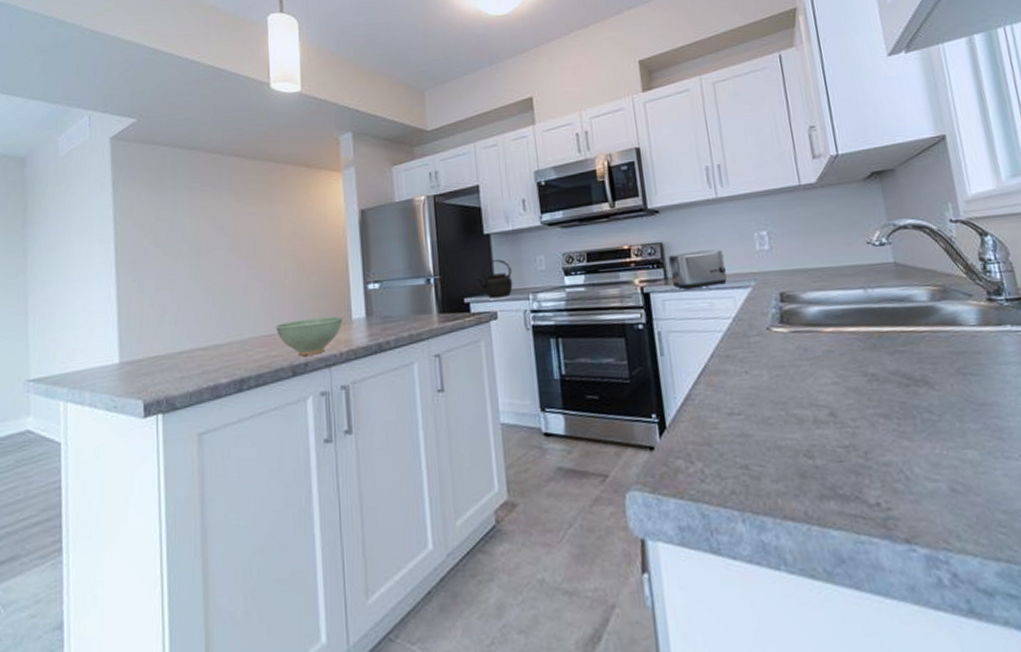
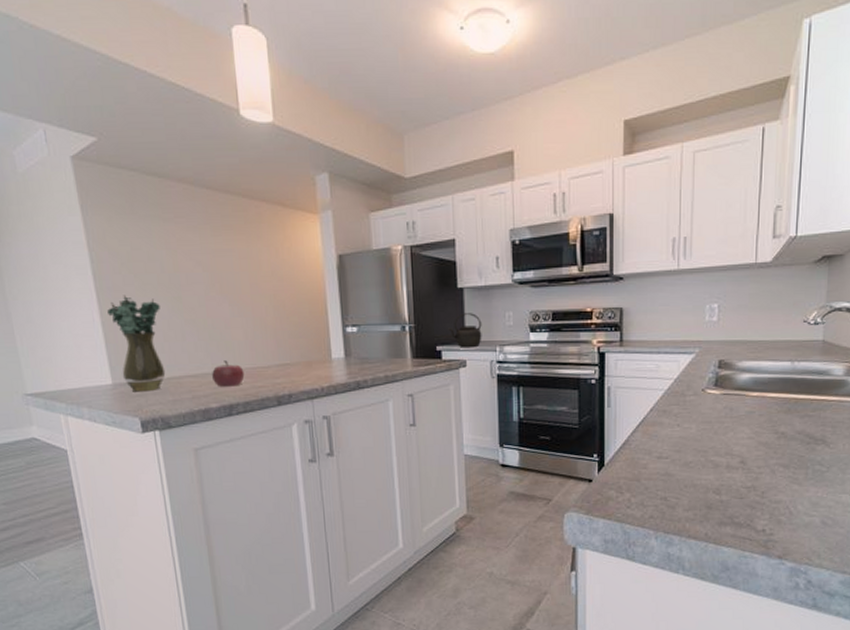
vase: none [124,266,178,371] -> present [107,295,166,392]
fruit: none [223,329,259,359] -> present [211,360,245,387]
bowl: present [275,316,343,356] -> none [259,355,323,388]
toaster: present [668,249,727,290] -> none [626,317,675,352]

